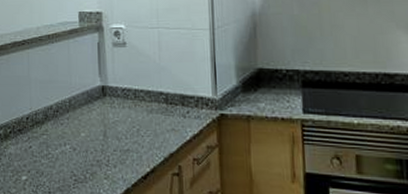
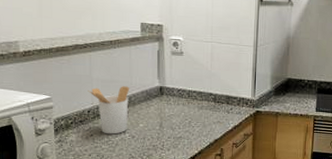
utensil holder: none [26,87,70,146] -> present [88,86,130,135]

